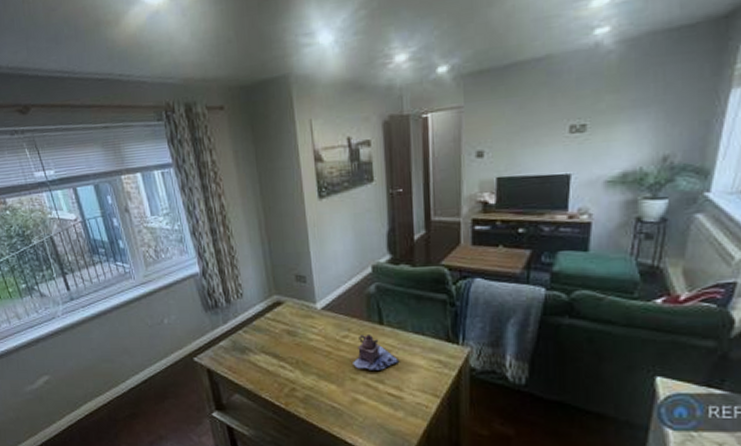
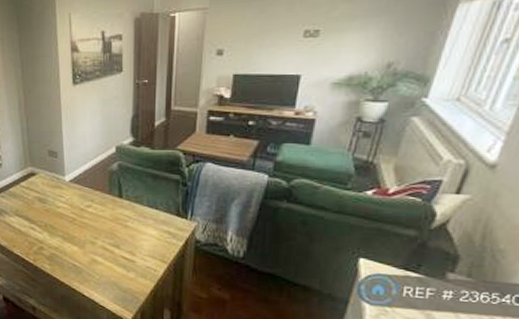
teapot: present [353,333,400,370] -> none [94,205,135,237]

